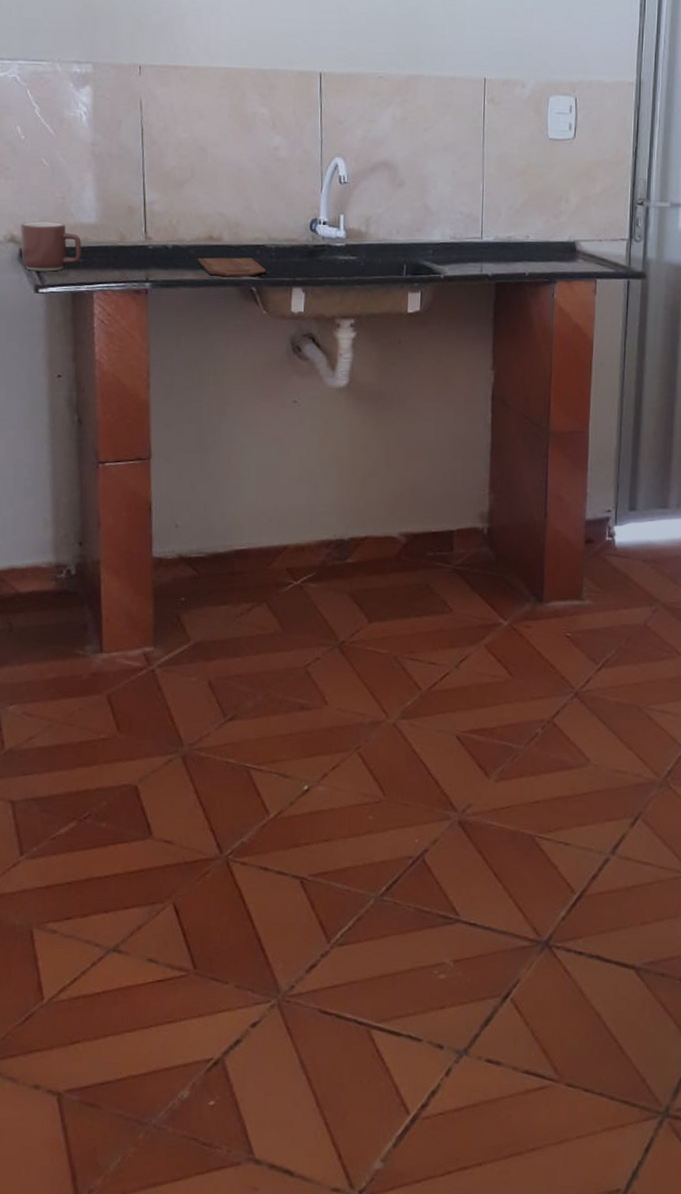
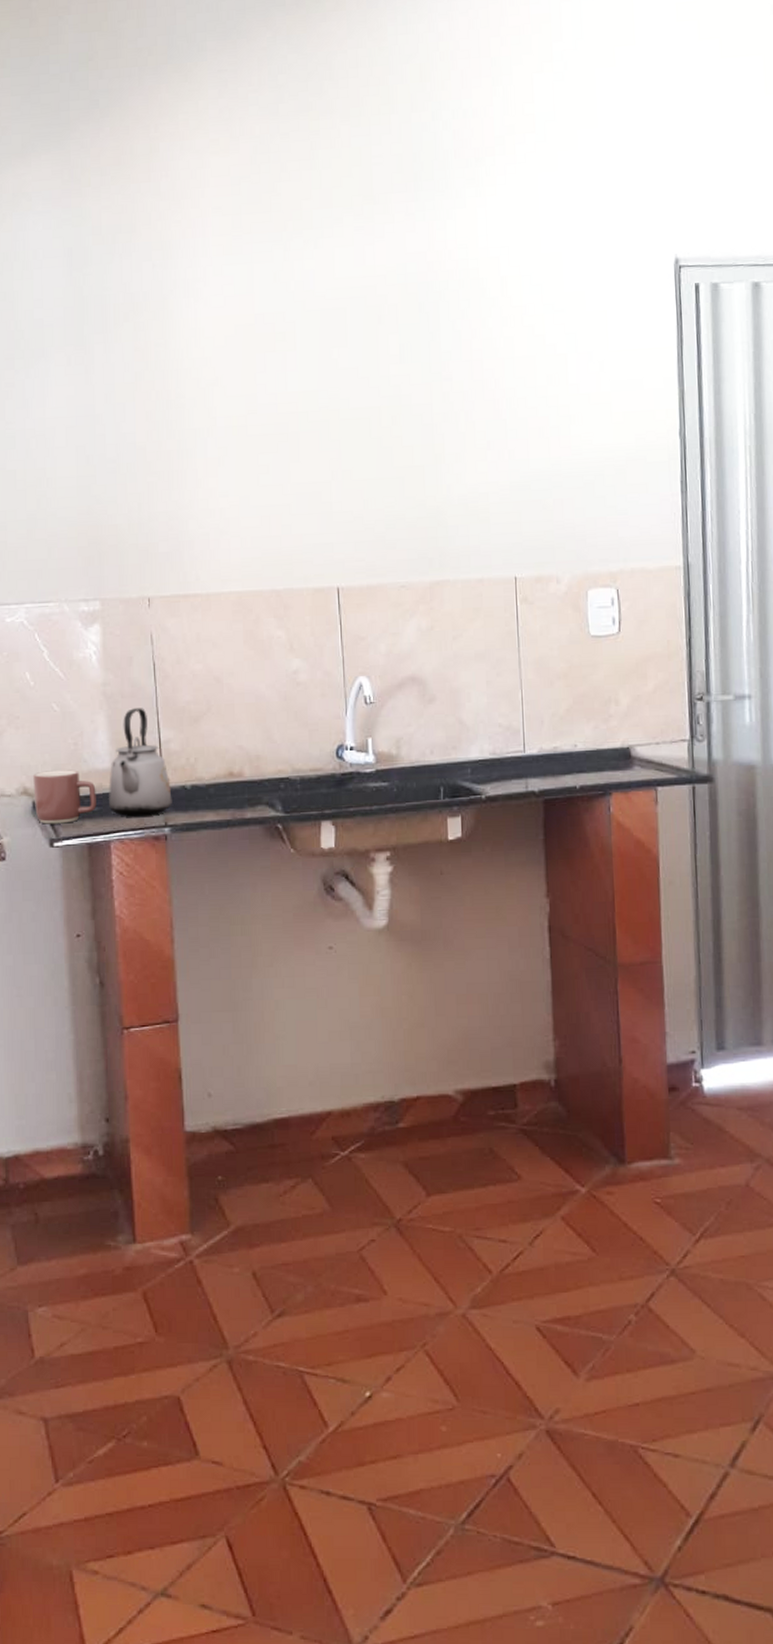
kettle: none [92,169,154,271] -> present [108,708,172,817]
cutting board: present [197,257,267,277] -> none [218,792,292,815]

